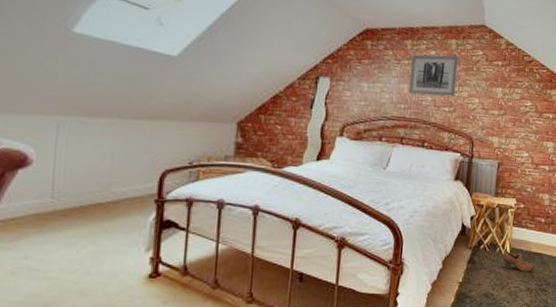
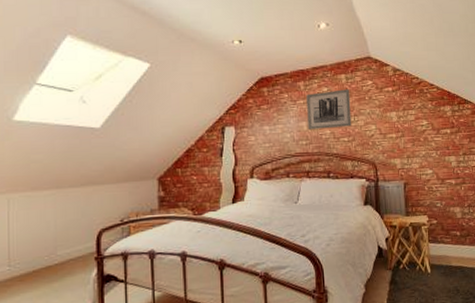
shoe: present [502,251,534,273] -> none [423,268,457,288]

